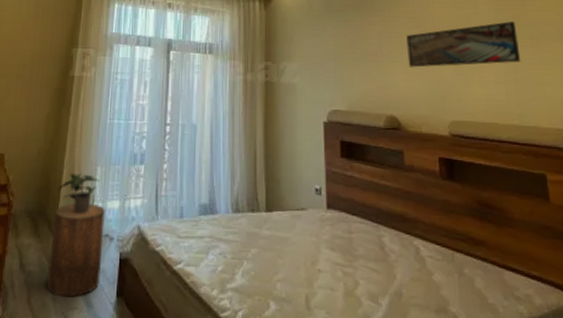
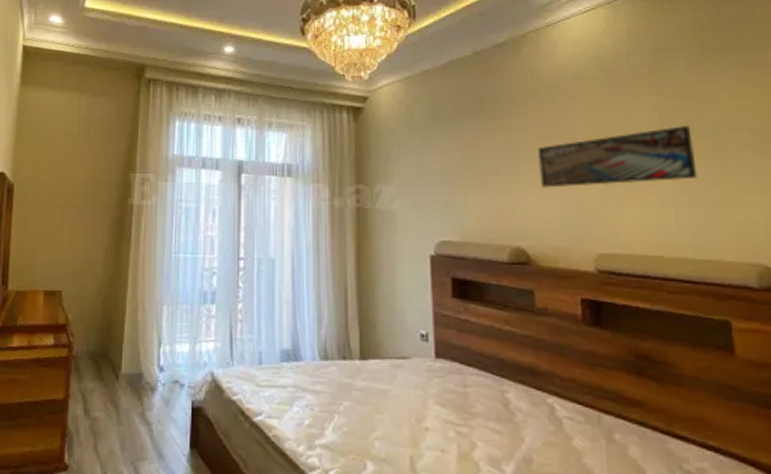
stool: present [47,203,105,298] -> none [114,346,174,447]
potted plant: present [57,173,99,214] -> none [120,312,166,358]

